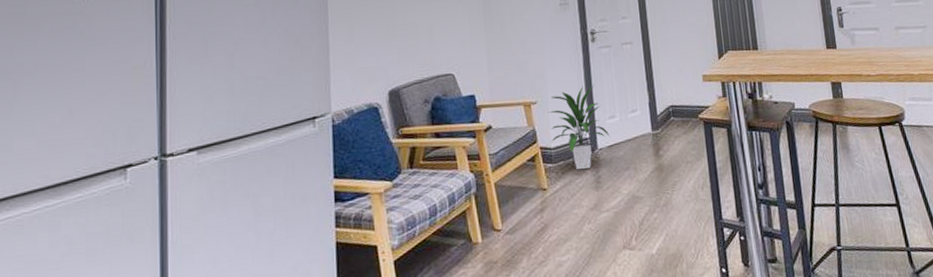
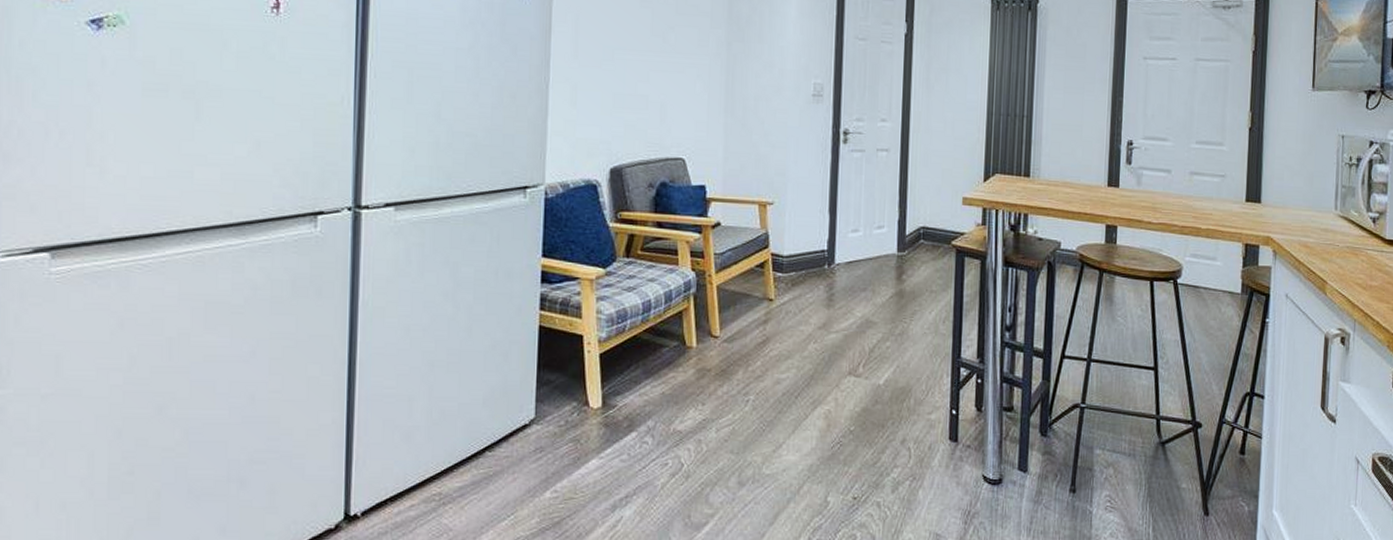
indoor plant: present [547,85,610,170] -> none [784,192,850,284]

